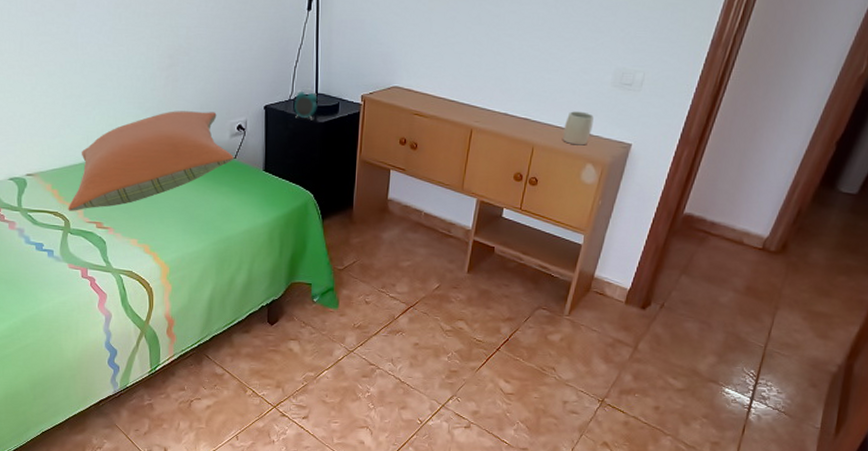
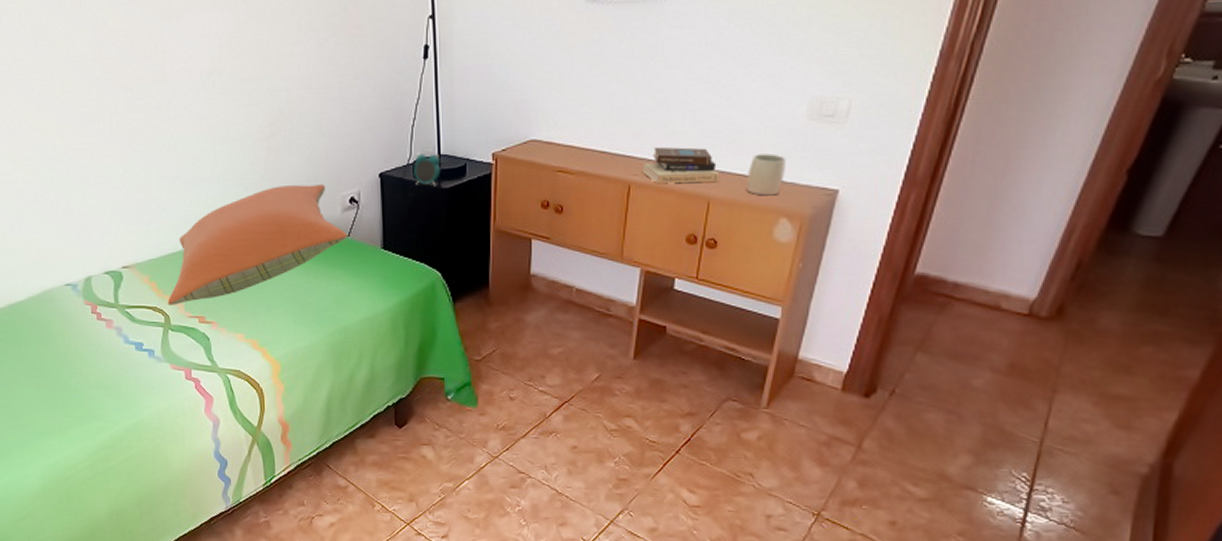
books: none [482,99,543,132] -> present [642,146,720,185]

